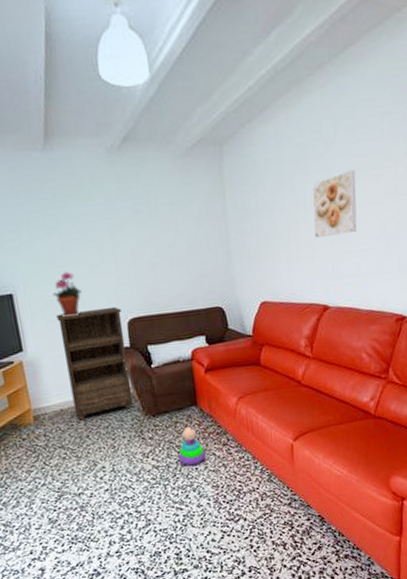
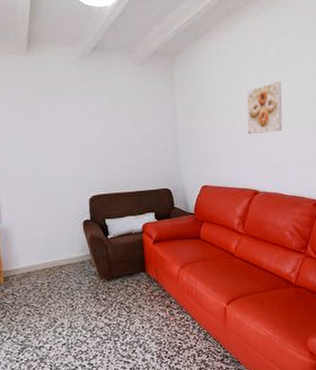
potted plant: present [53,272,82,318] -> none [27,155,51,194]
bookshelf: present [56,306,134,421] -> none [28,185,91,282]
stacking toy: present [178,427,206,466] -> none [127,290,151,325]

